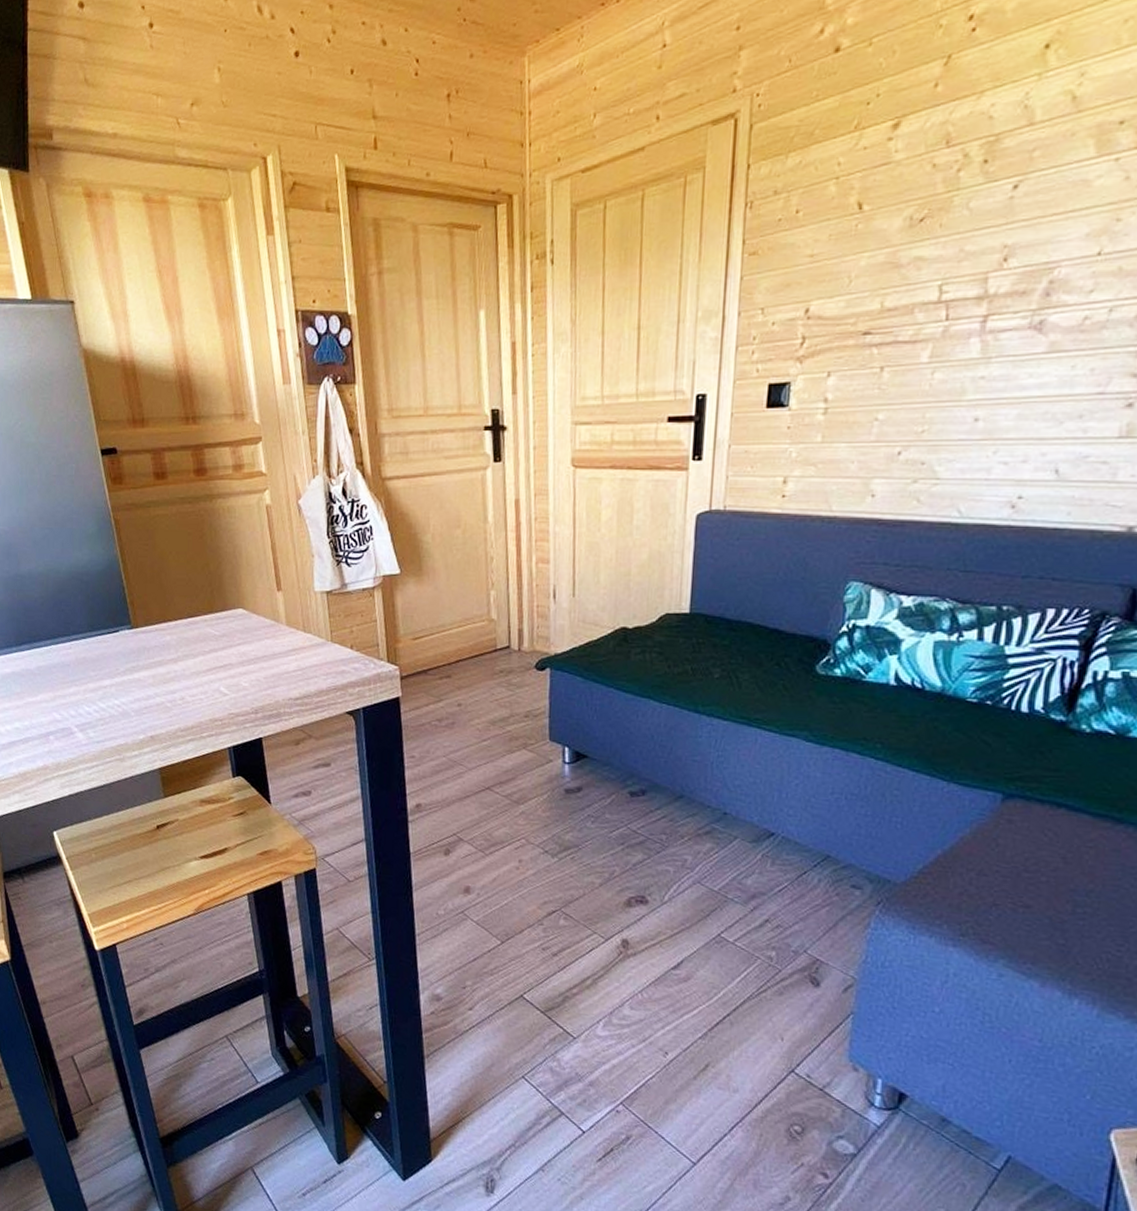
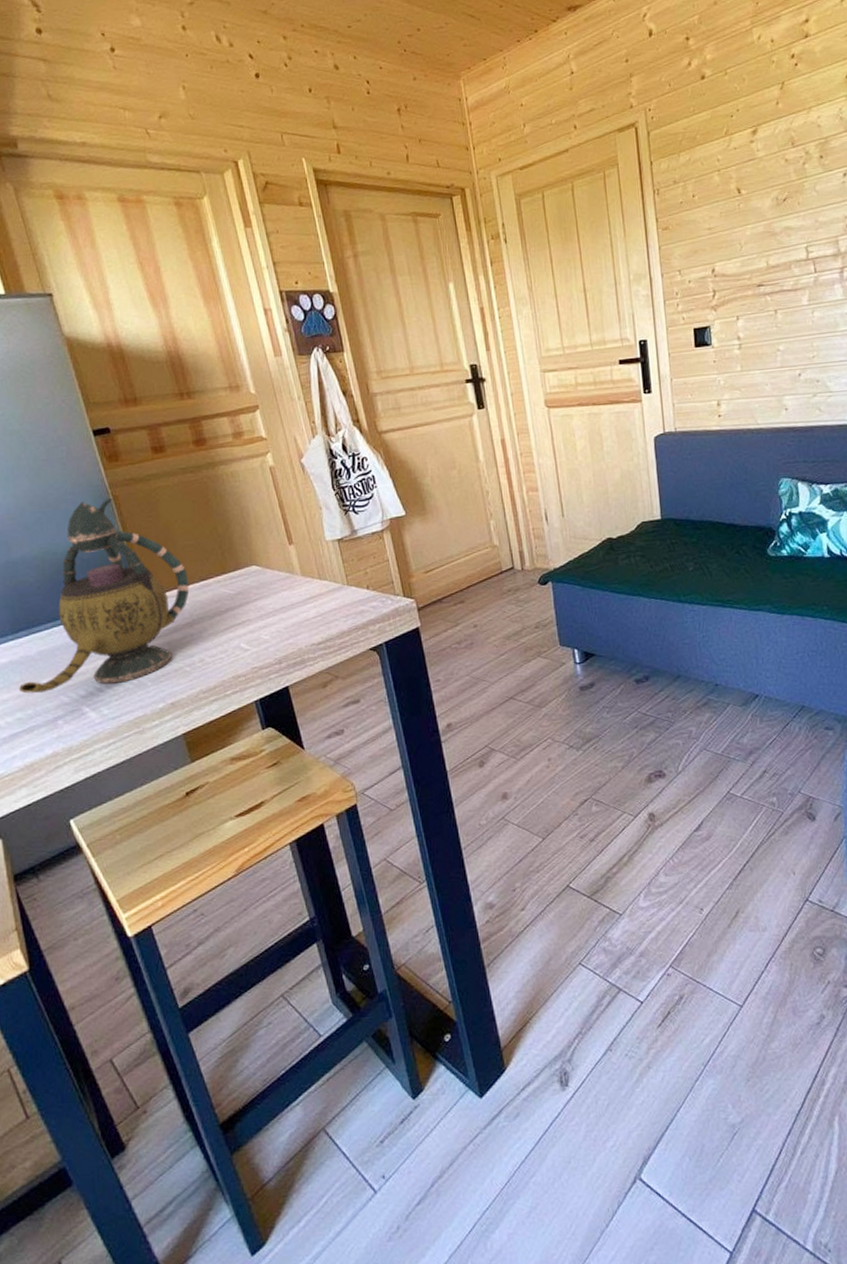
teapot: none [18,522,178,708] -> present [18,498,190,694]

